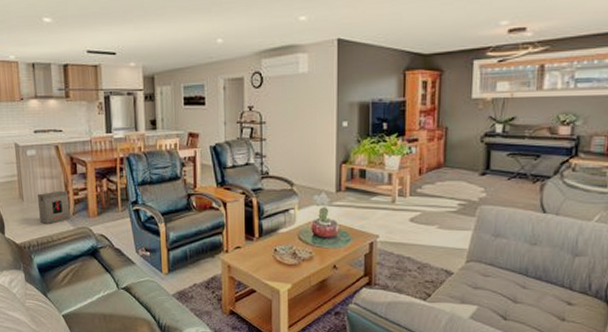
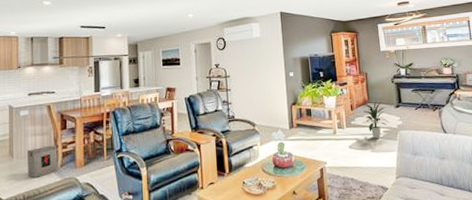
indoor plant: none [432,165,468,212] -> present [362,100,389,138]

